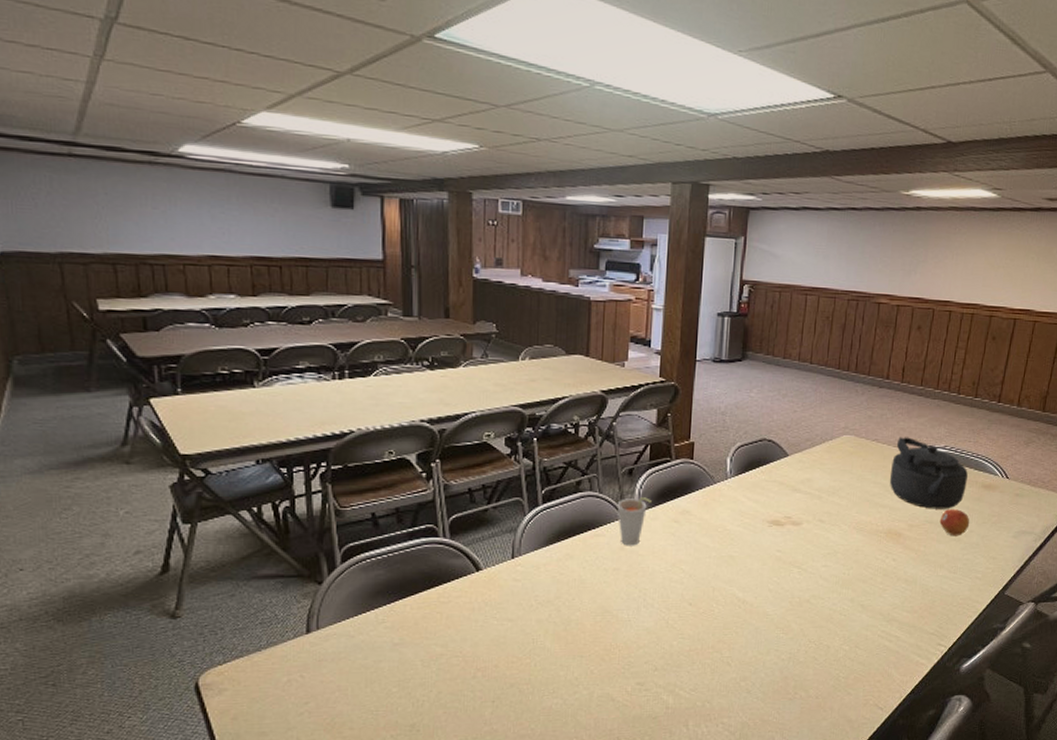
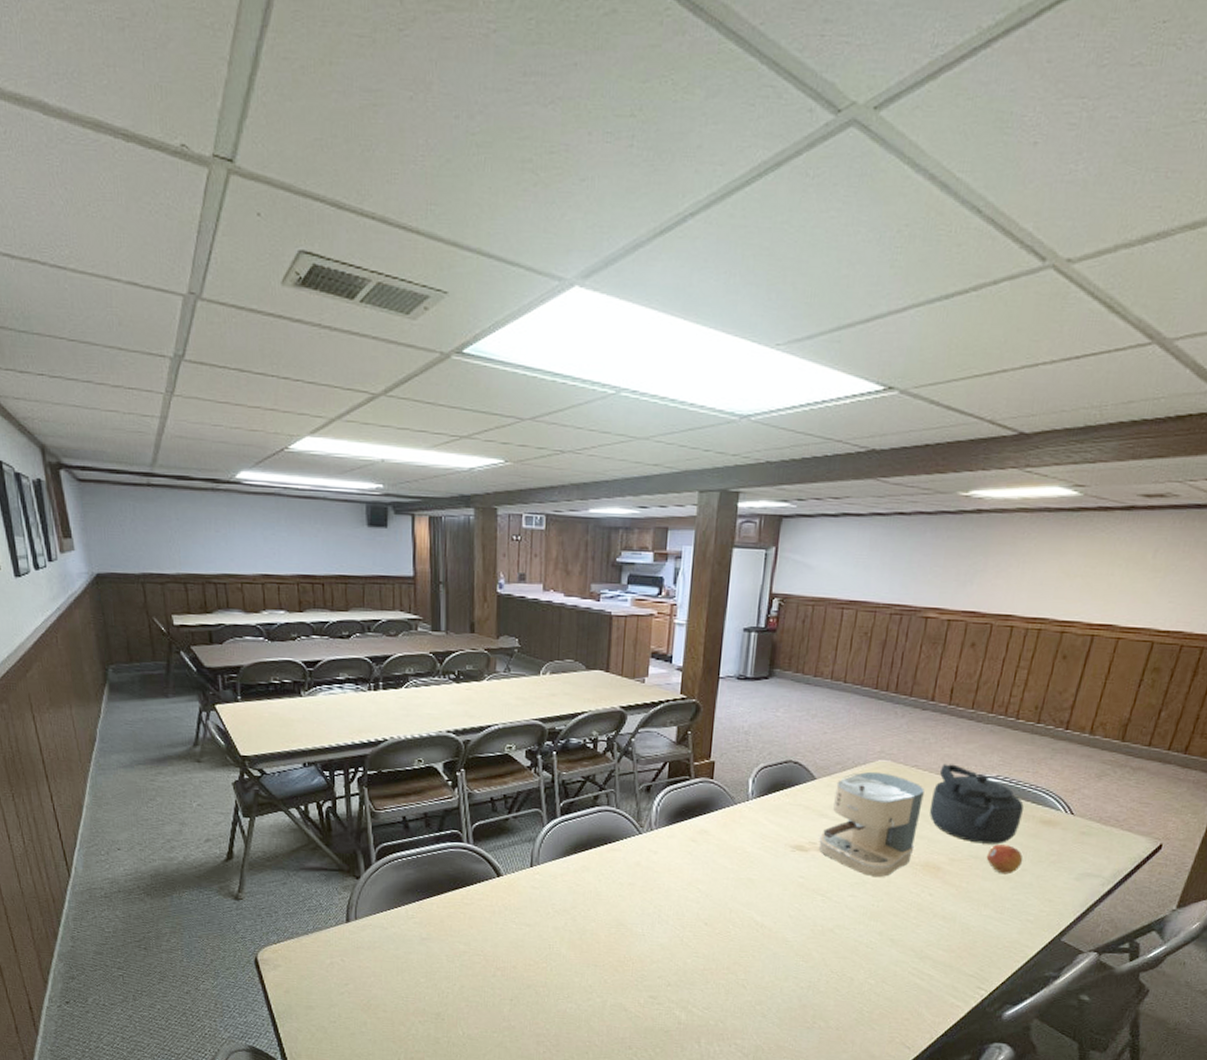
cup: present [617,497,653,546] -> none [634,815,670,863]
coffee maker: none [792,446,884,546] -> present [818,771,925,877]

